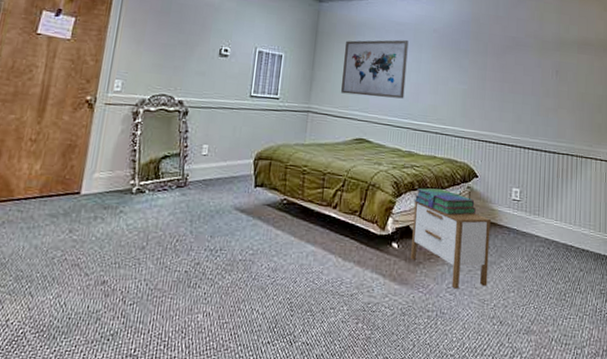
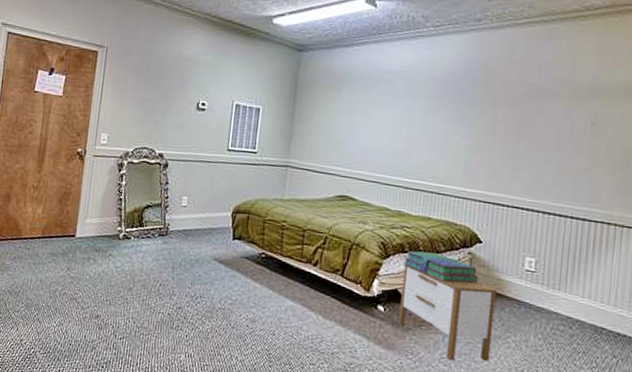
wall art: present [341,39,409,99] -> none [323,90,401,155]

